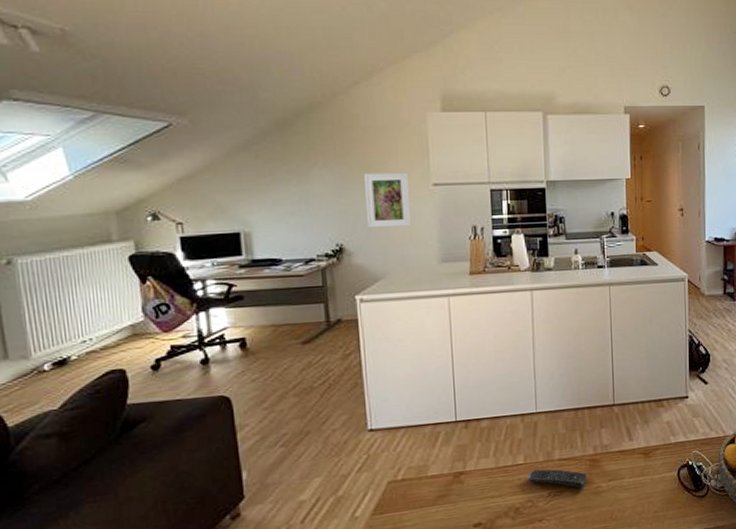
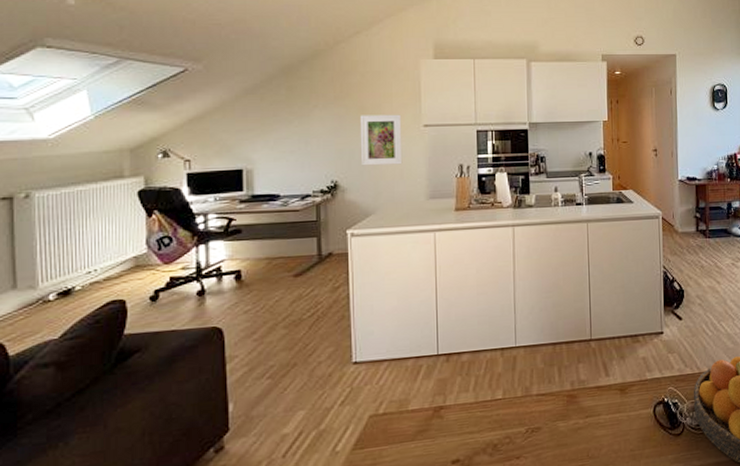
remote control: present [526,469,587,489] -> none [505,404,564,426]

